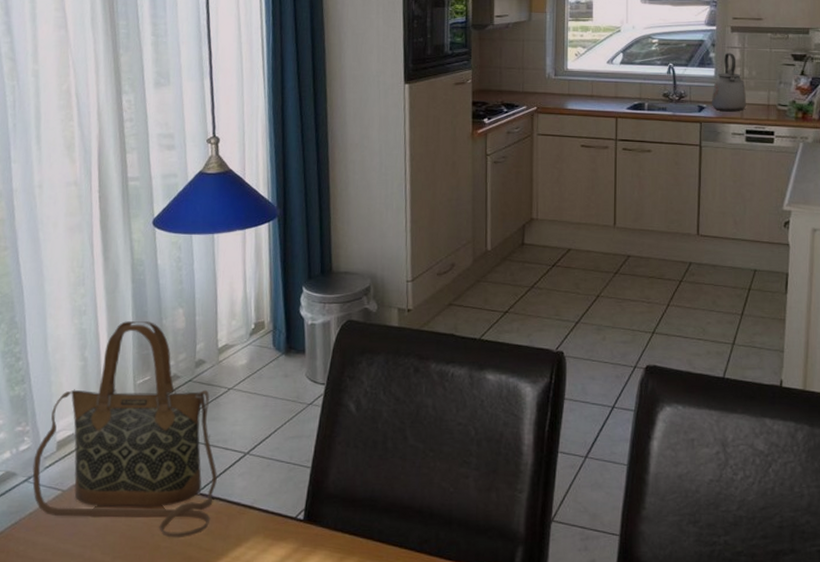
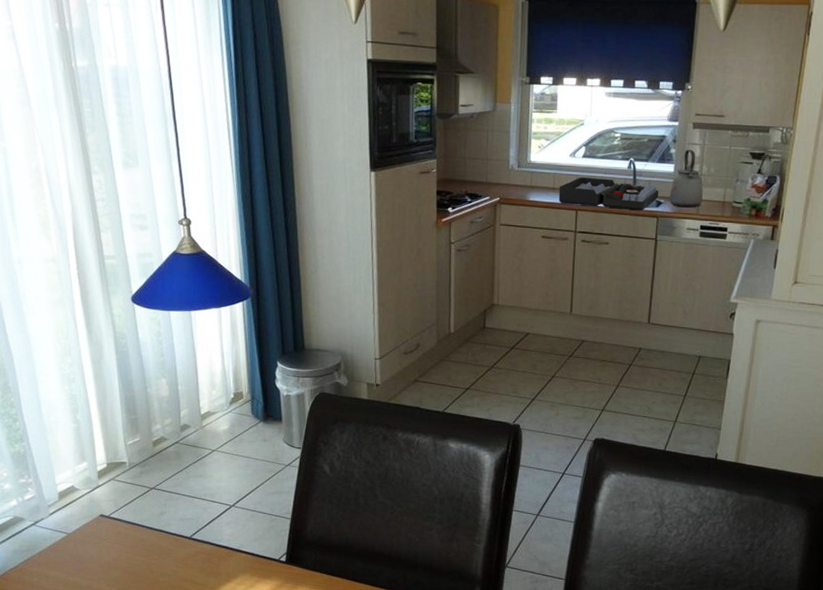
handbag: present [32,321,217,538] -> none [38,389,206,575]
tool set: none [597,84,701,116] -> present [558,177,659,210]

